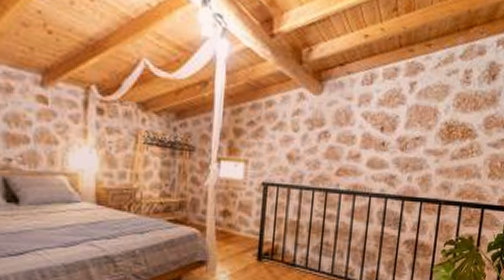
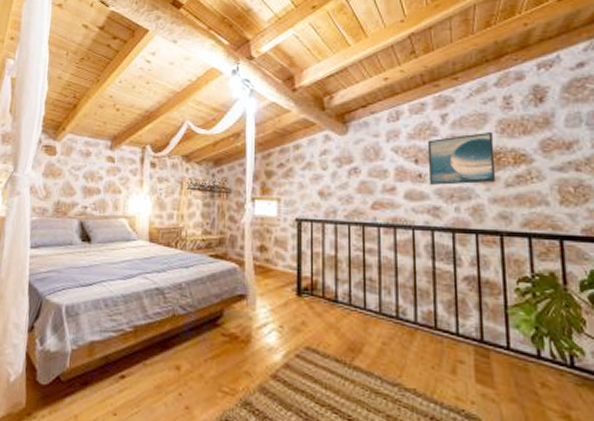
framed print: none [390,105,451,155] -> present [427,133,496,185]

